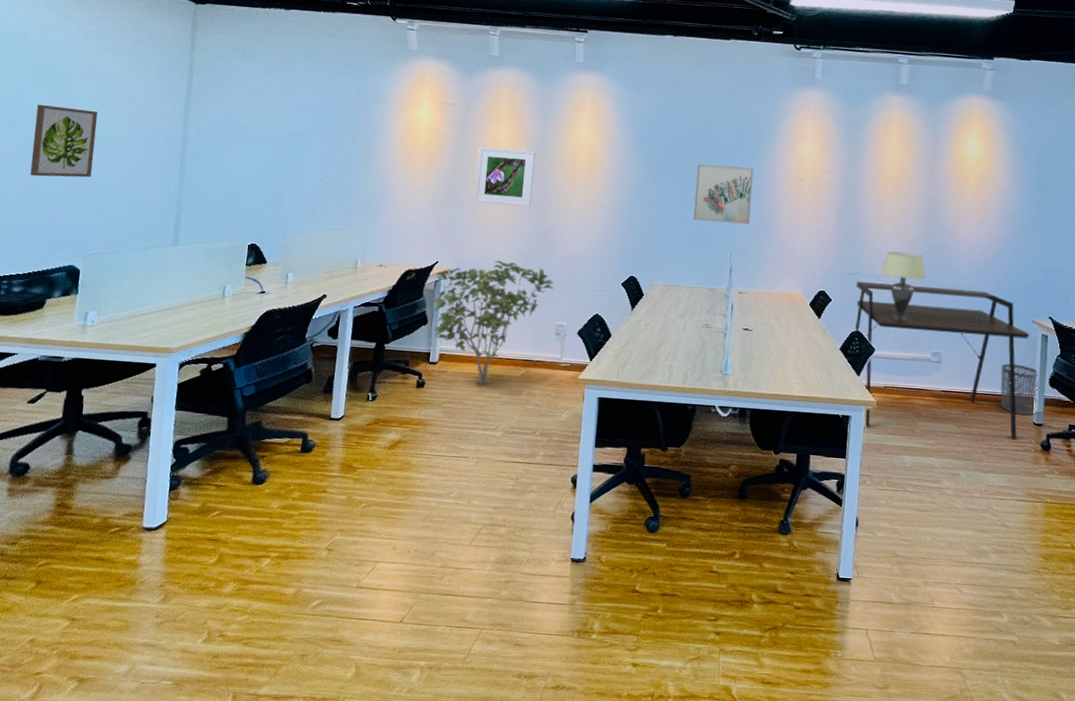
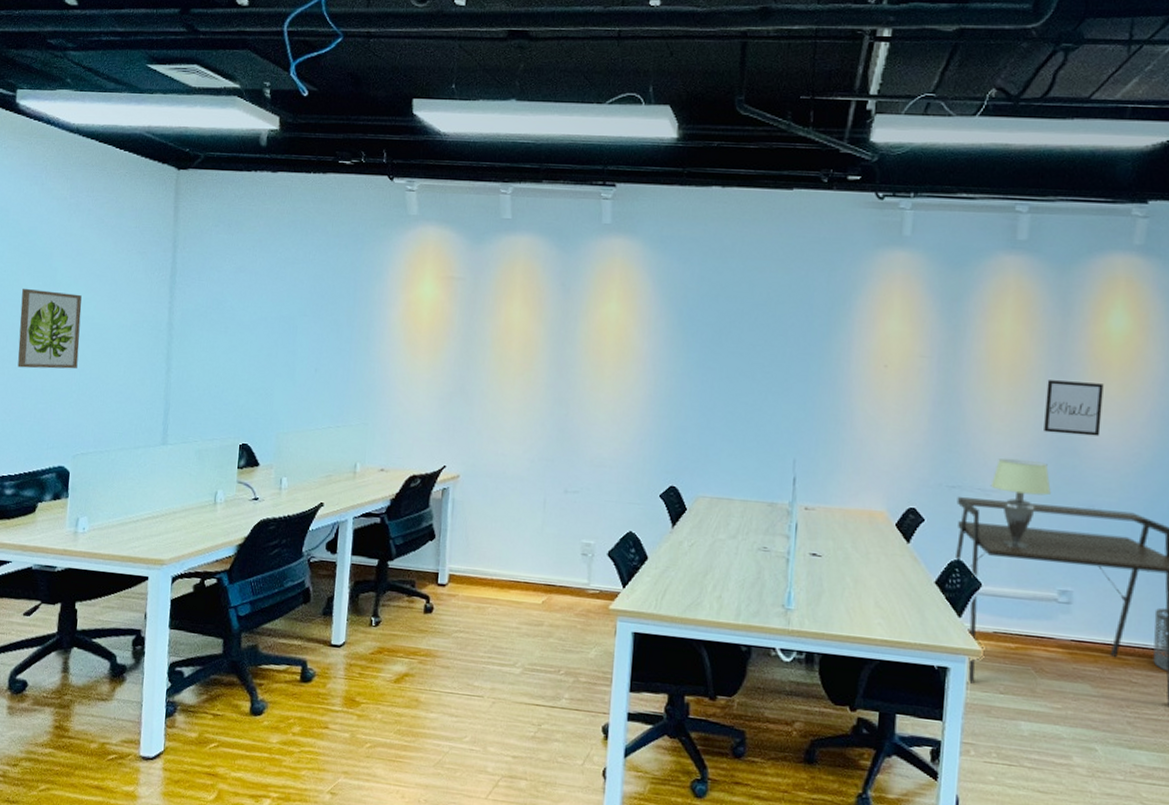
shrub: present [433,260,554,385] -> none [441,465,579,613]
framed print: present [474,147,536,208] -> none [486,329,556,402]
wall art: present [693,164,754,225] -> none [747,347,823,423]
wall art: none [920,191,963,234] -> present [1044,380,1104,436]

